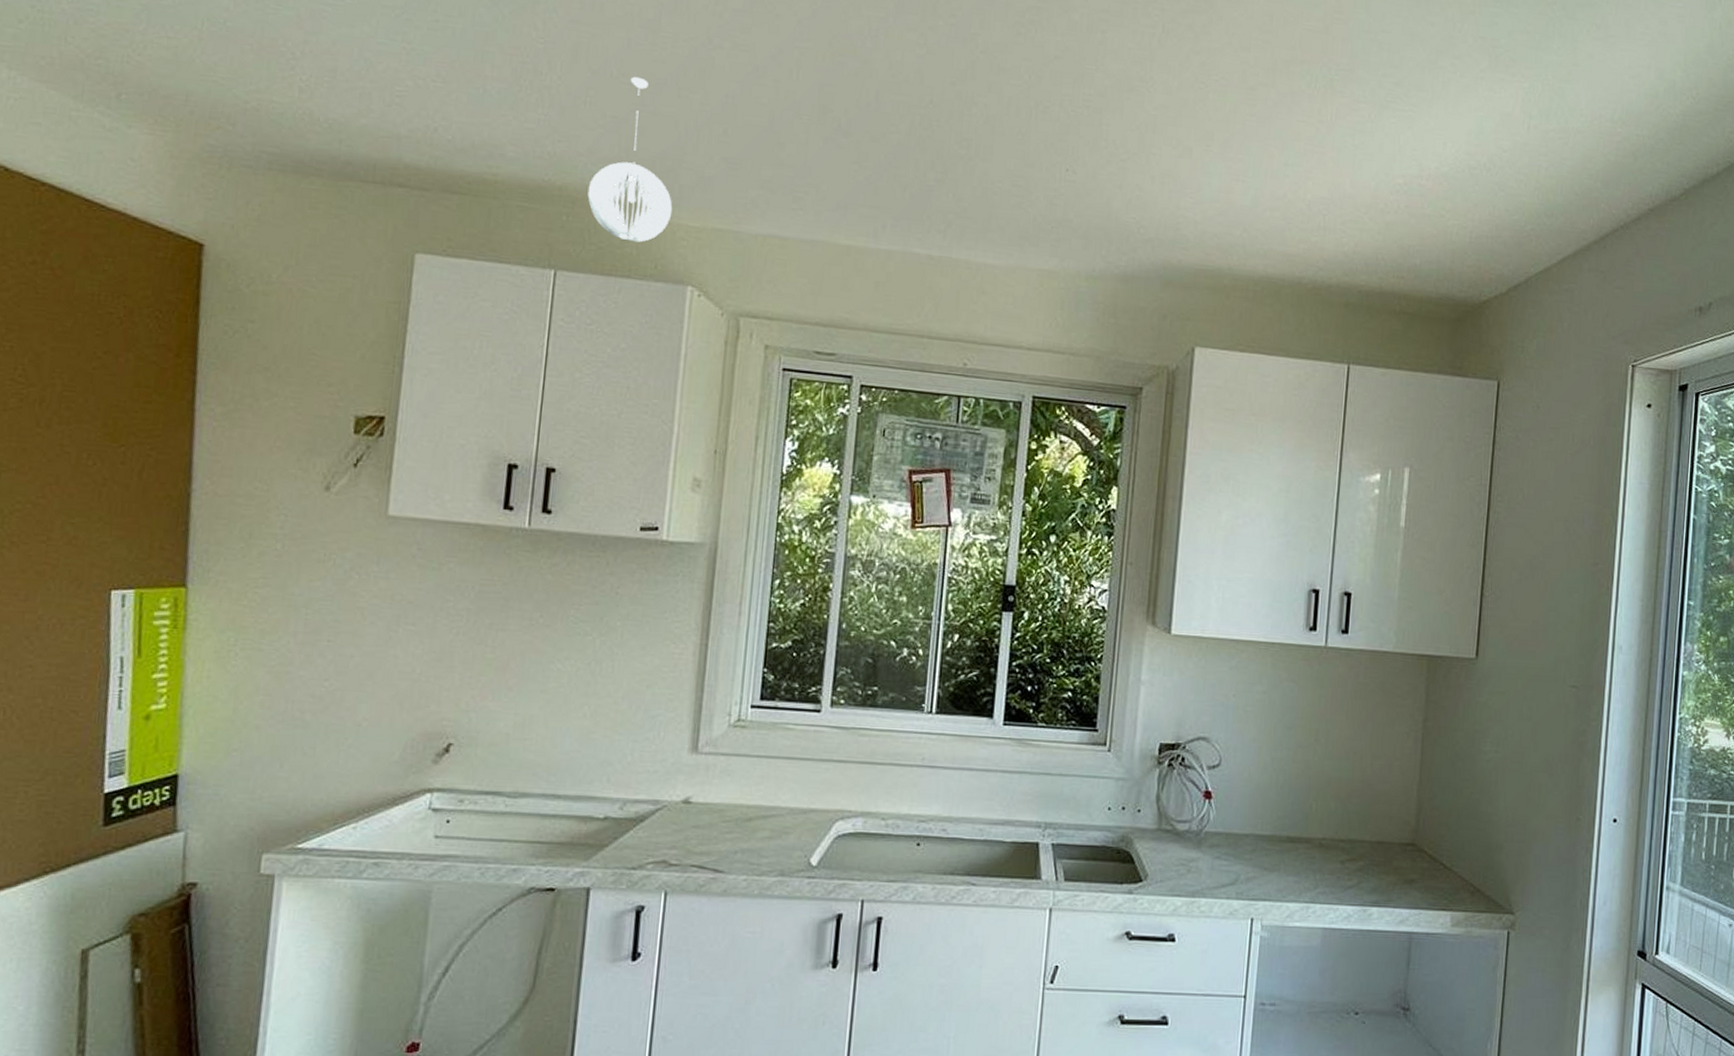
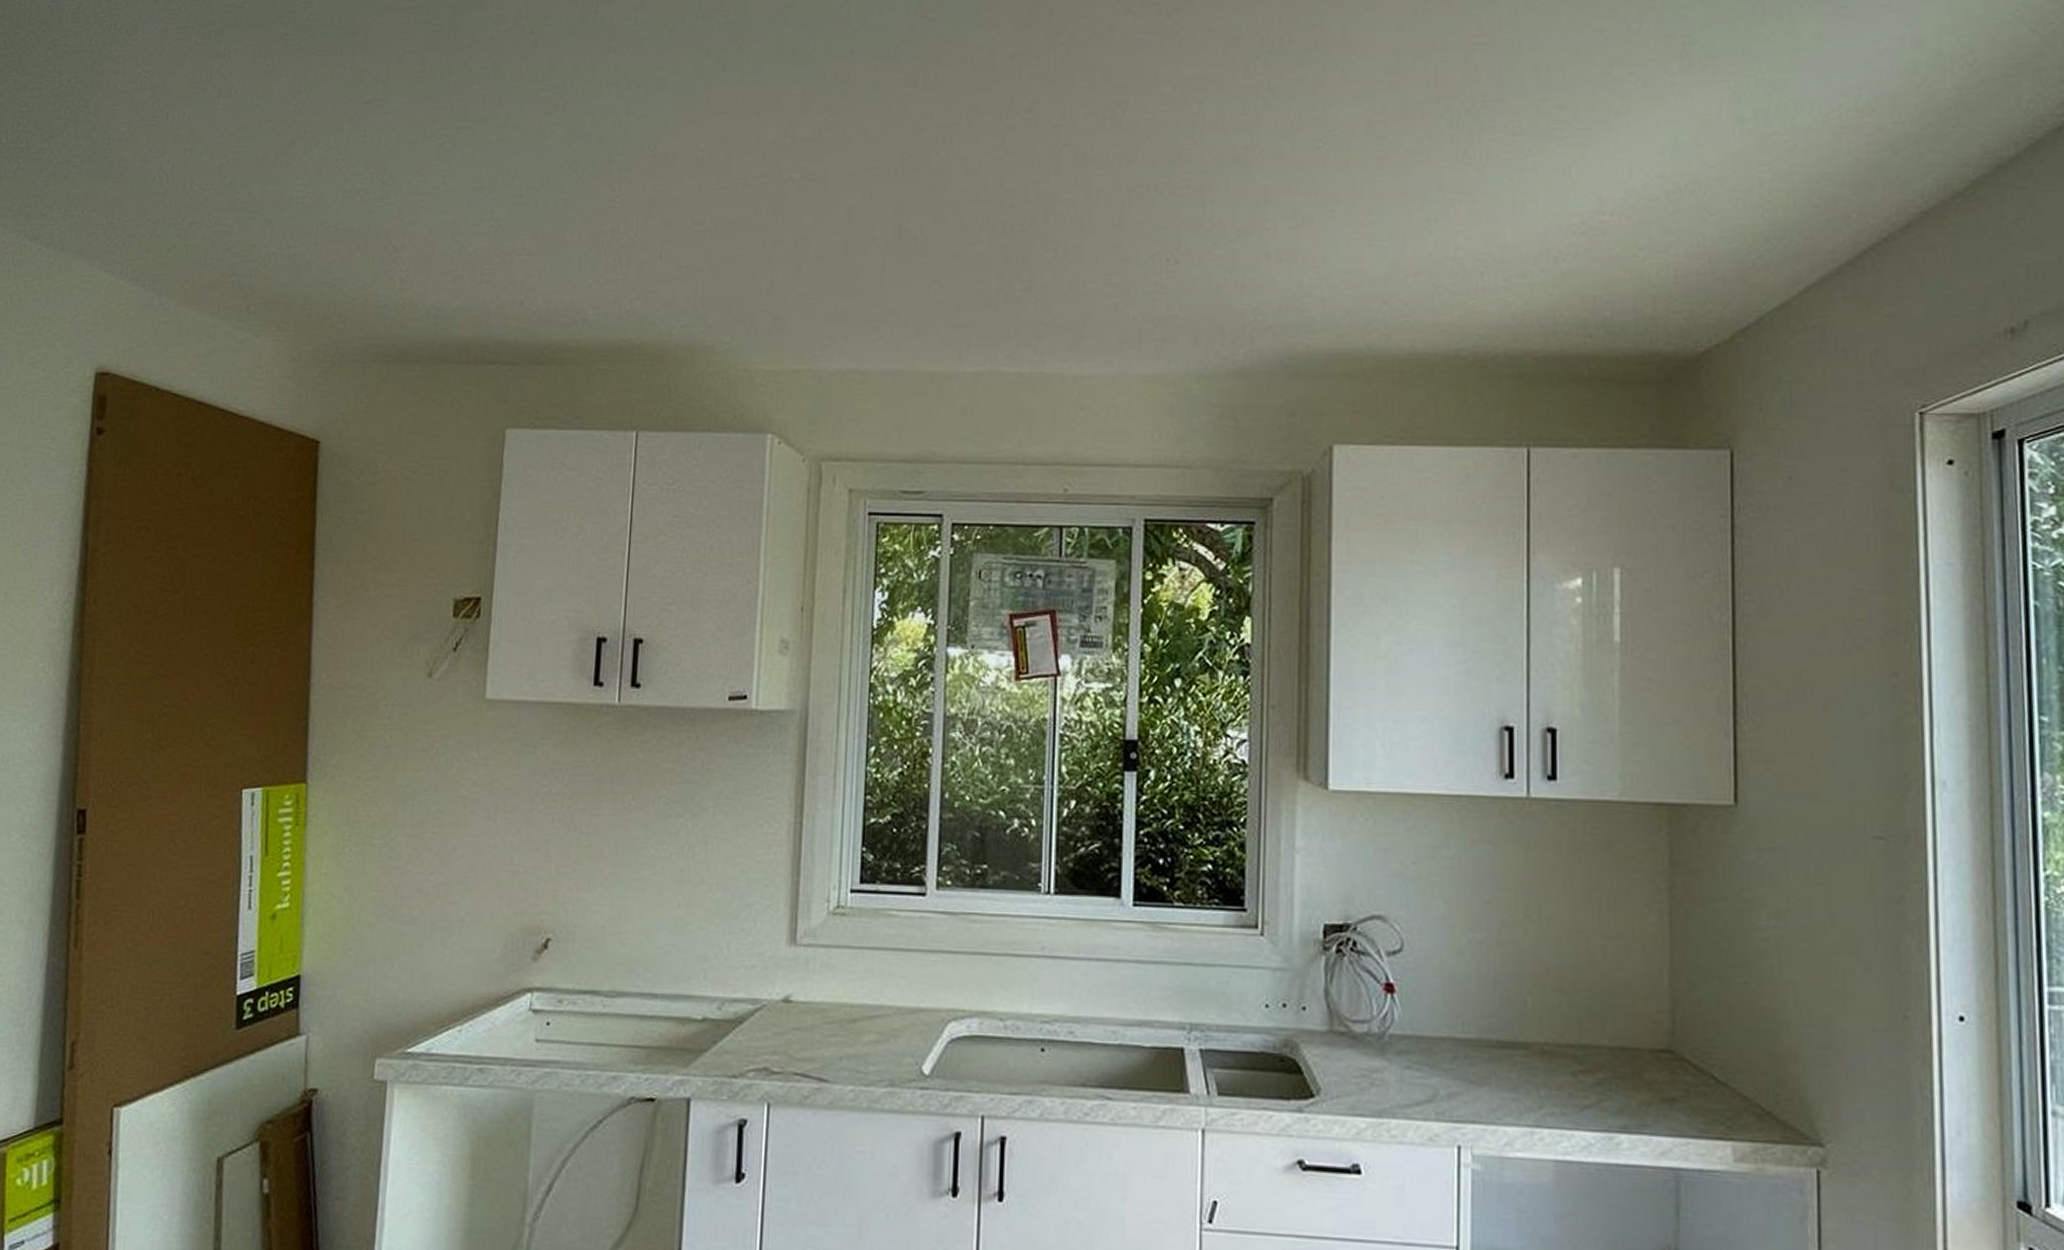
pendant light: present [587,76,673,243] -> none [666,222,750,393]

